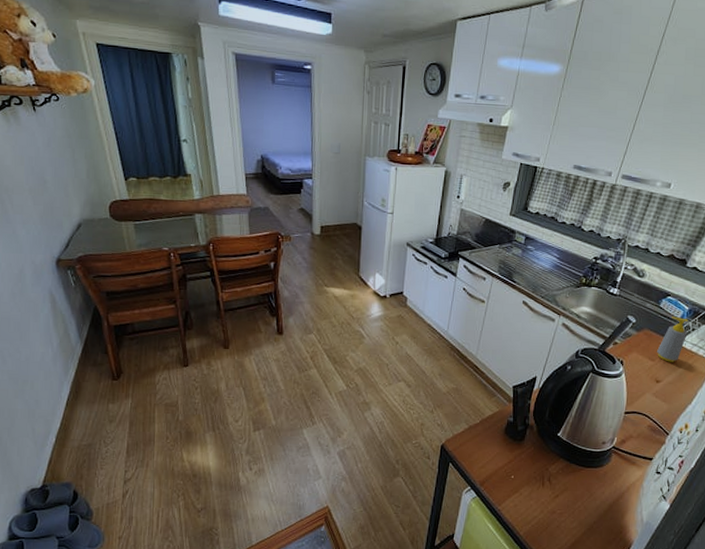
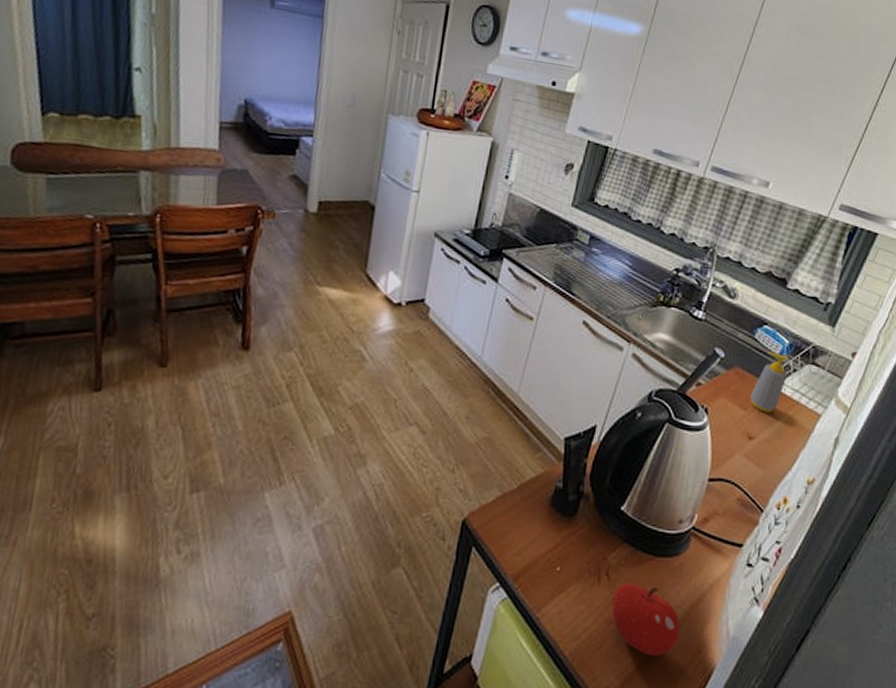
fruit: none [553,485,605,535] -> present [612,582,680,656]

